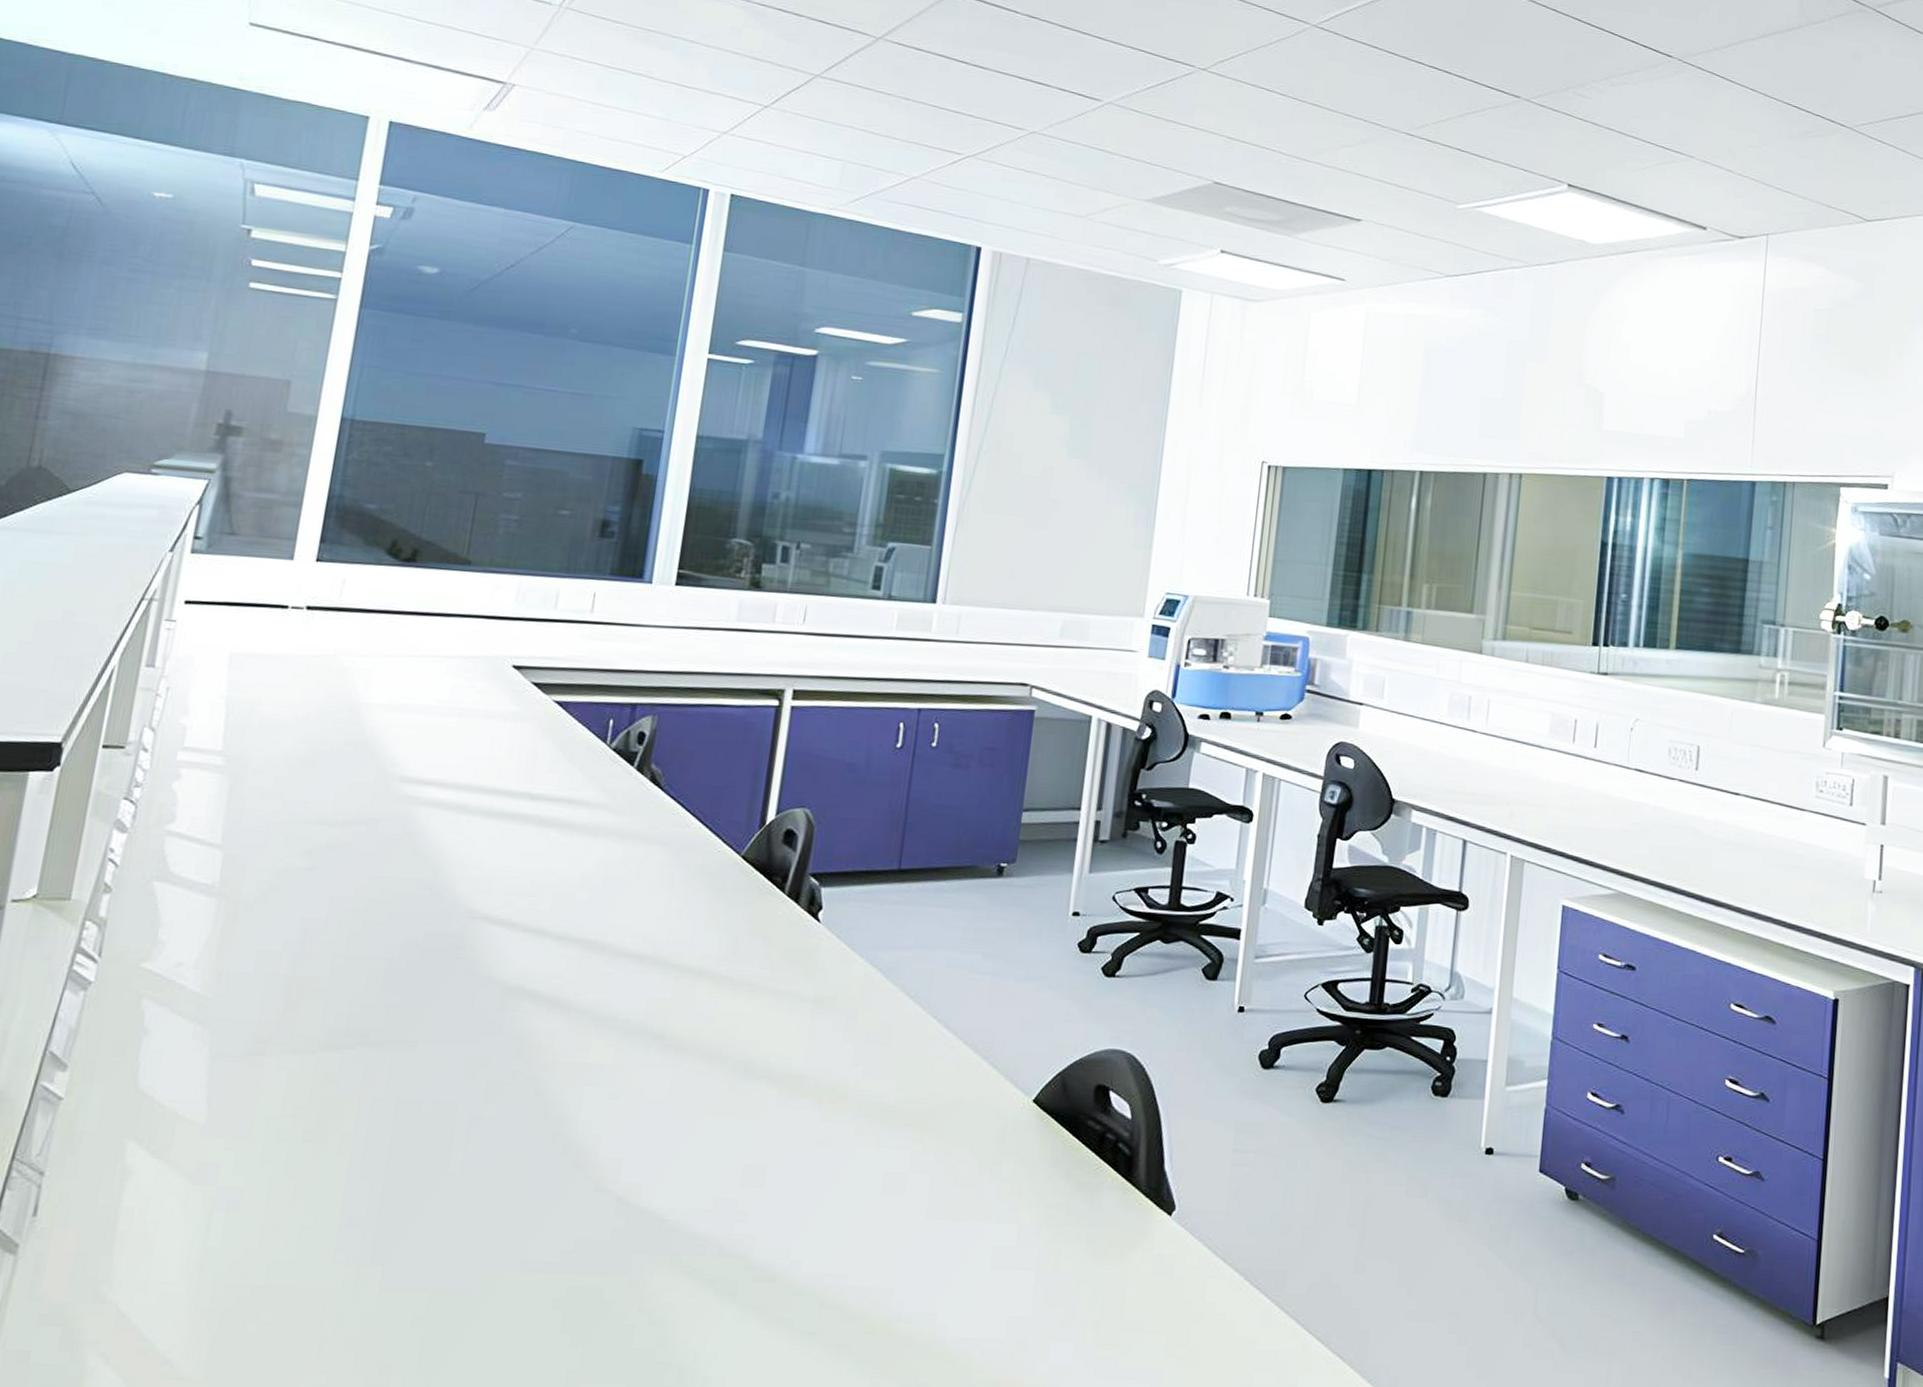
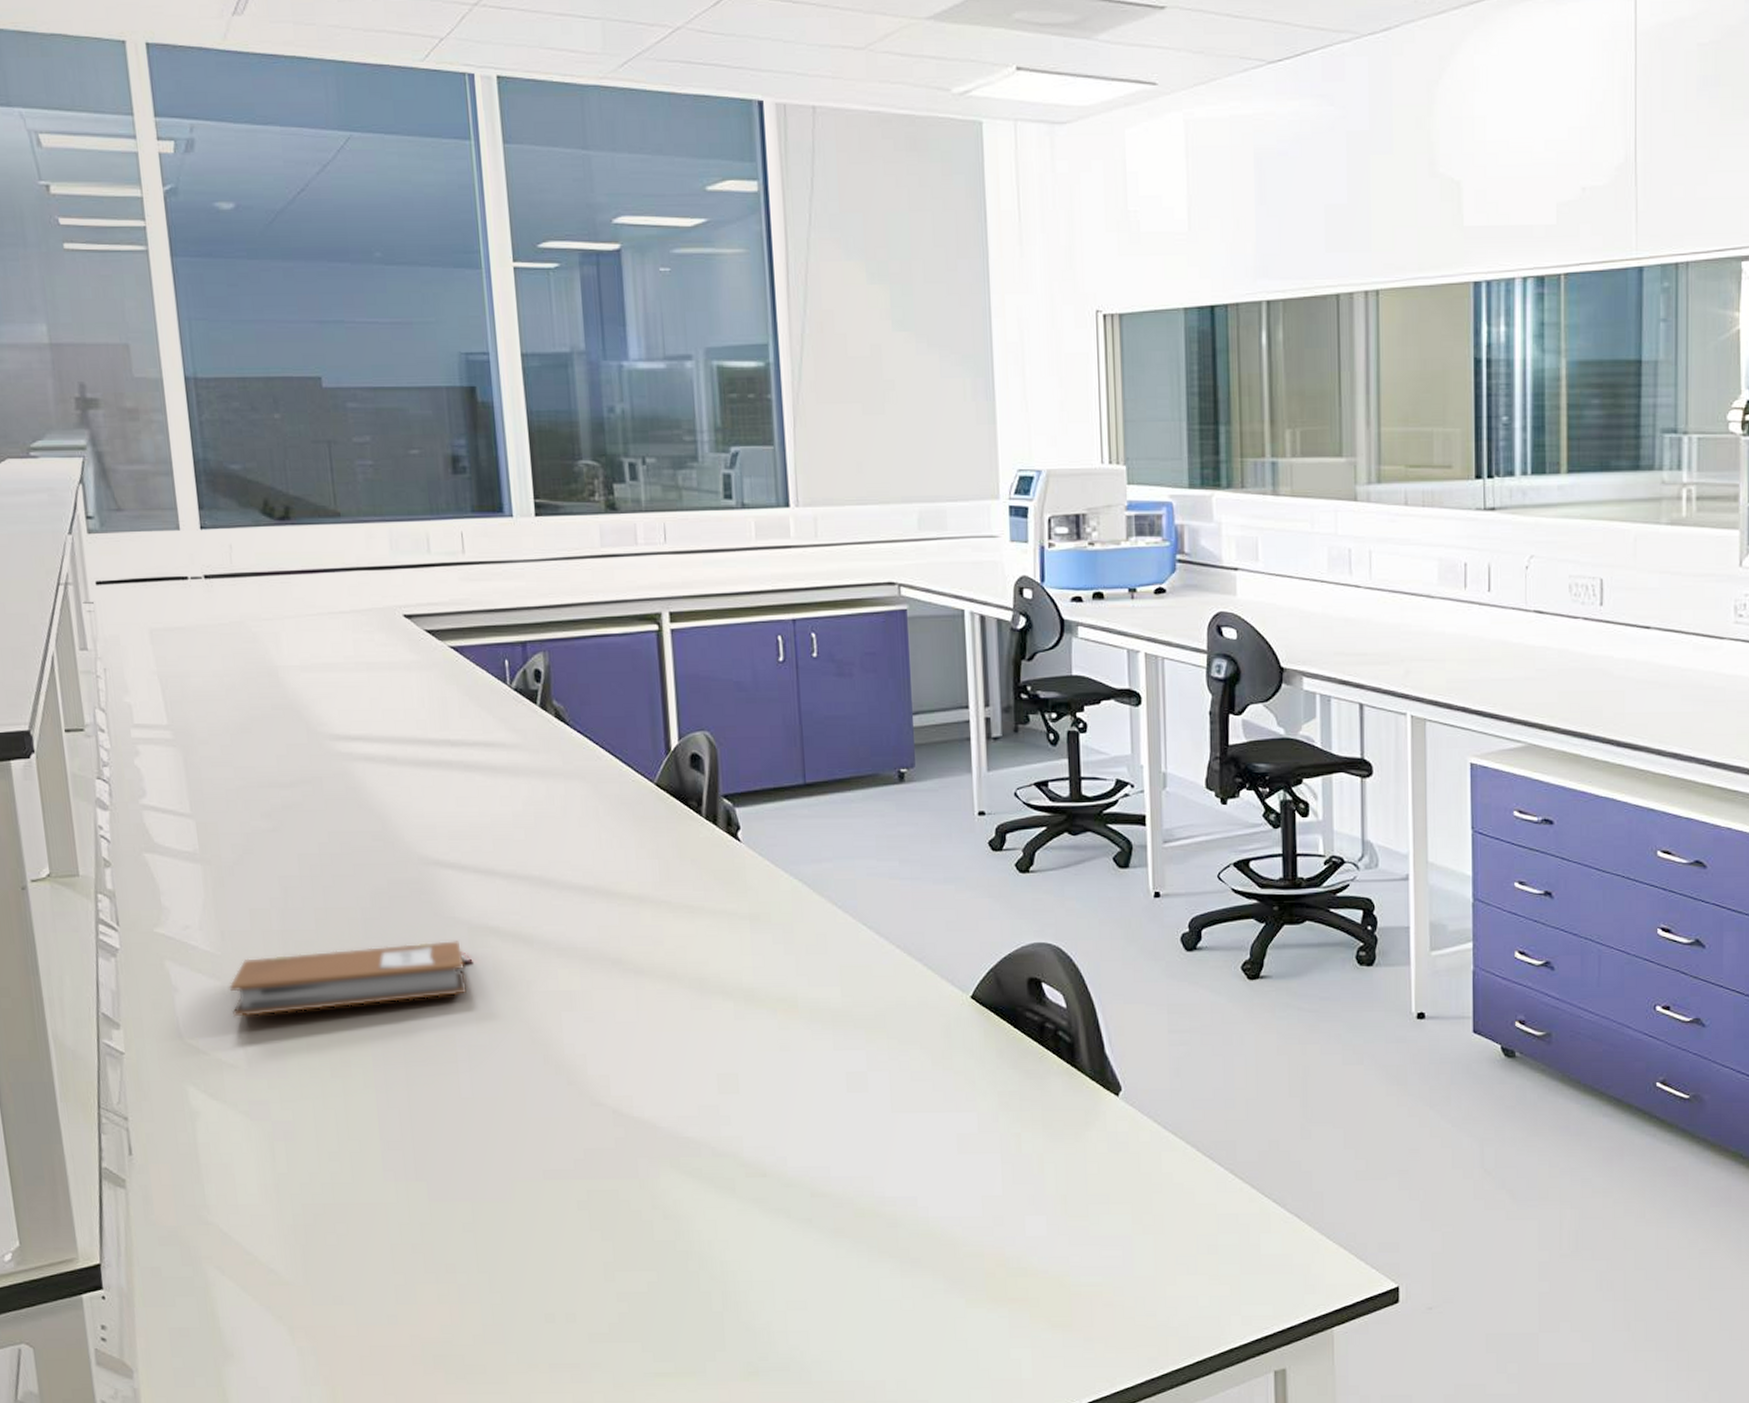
notebook: none [205,1000,499,1068] -> present [229,941,473,1017]

